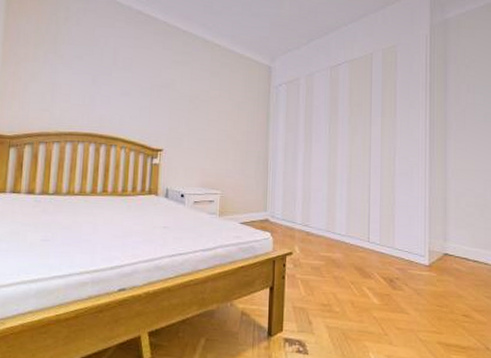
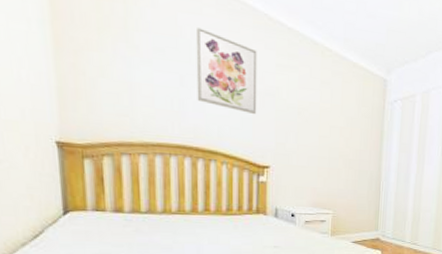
wall art: none [104,36,156,103] -> present [195,26,257,114]

